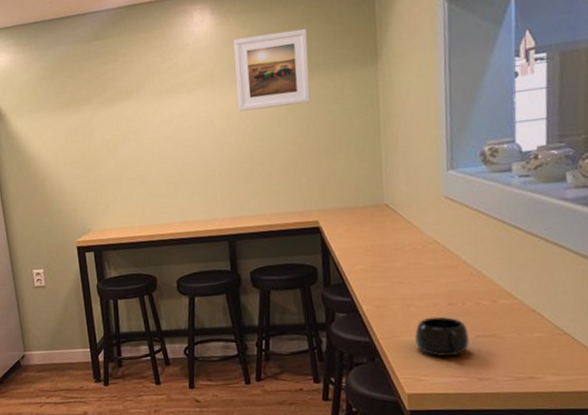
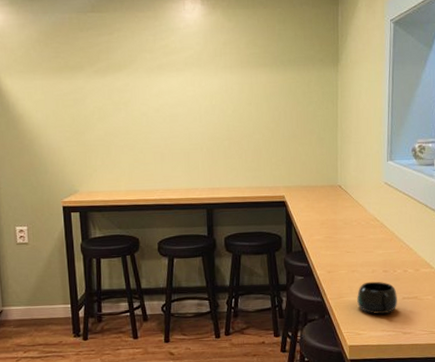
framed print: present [233,28,311,112] -> none [219,28,283,95]

